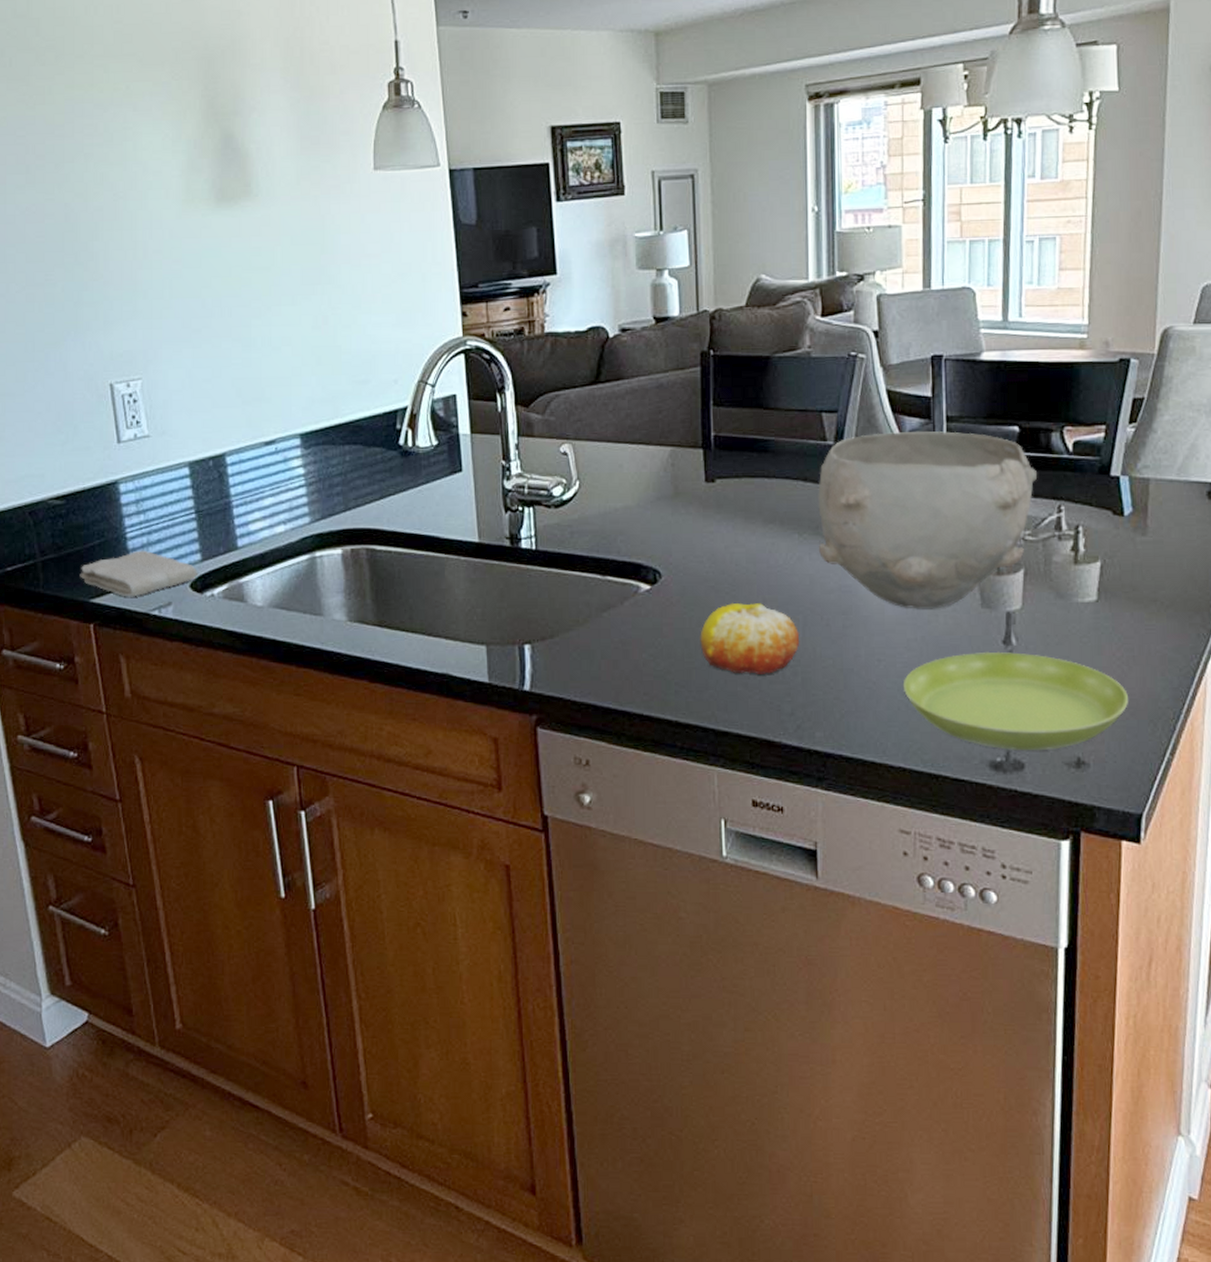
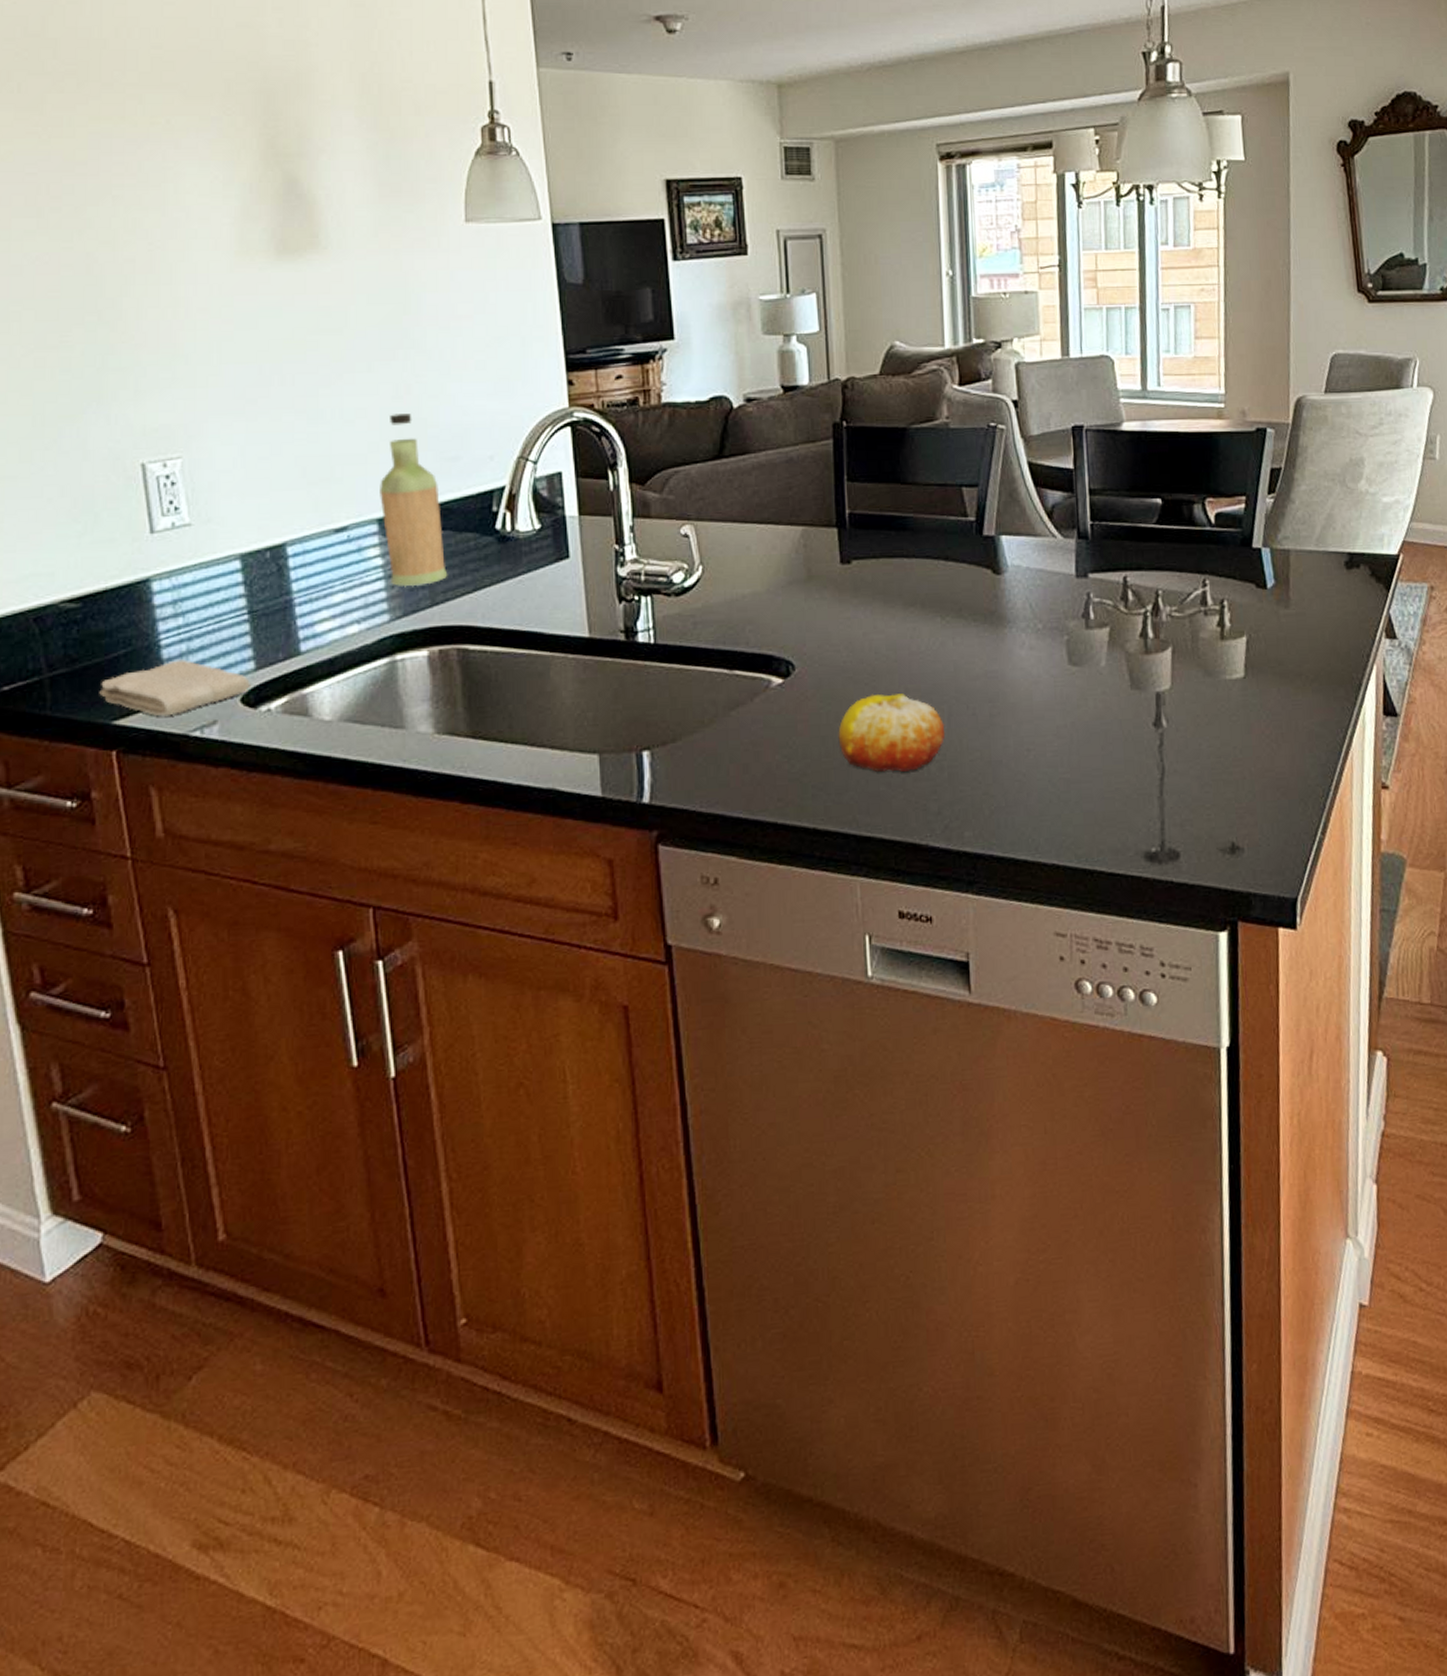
bottle: none [302,342,359,494] -> present [380,413,448,587]
bowl: present [818,430,1038,609] -> none [960,504,1182,694]
saucer: present [902,651,1128,751] -> none [1053,734,1279,839]

